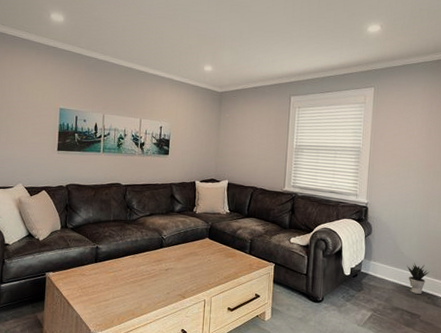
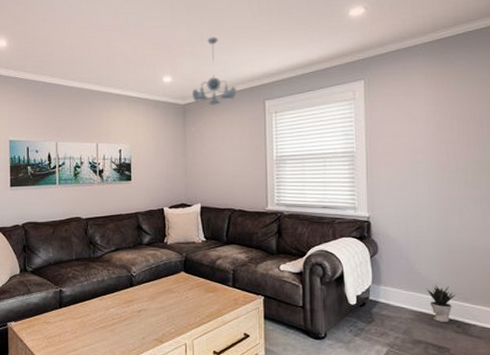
ceiling light fixture: none [229,35,267,96] -> present [193,37,236,105]

